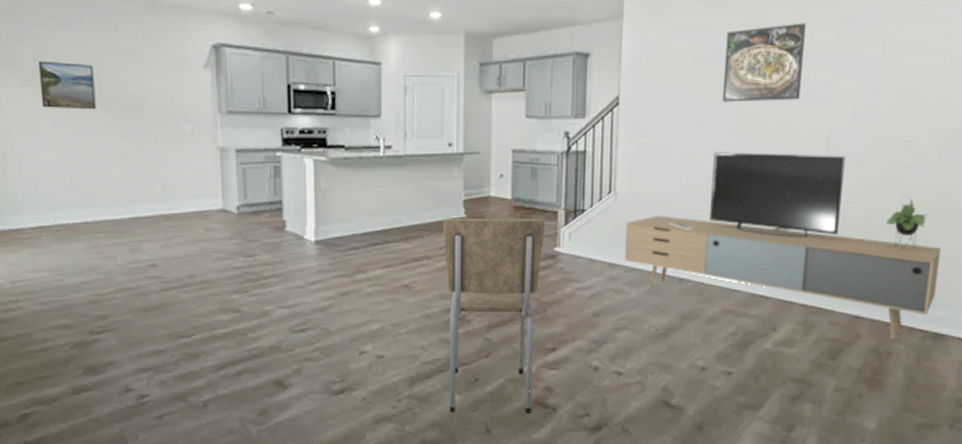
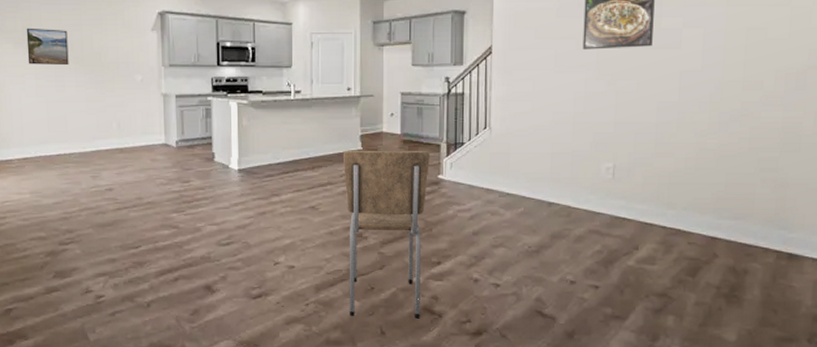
media console: present [624,152,942,340] -> none [499,92,792,260]

